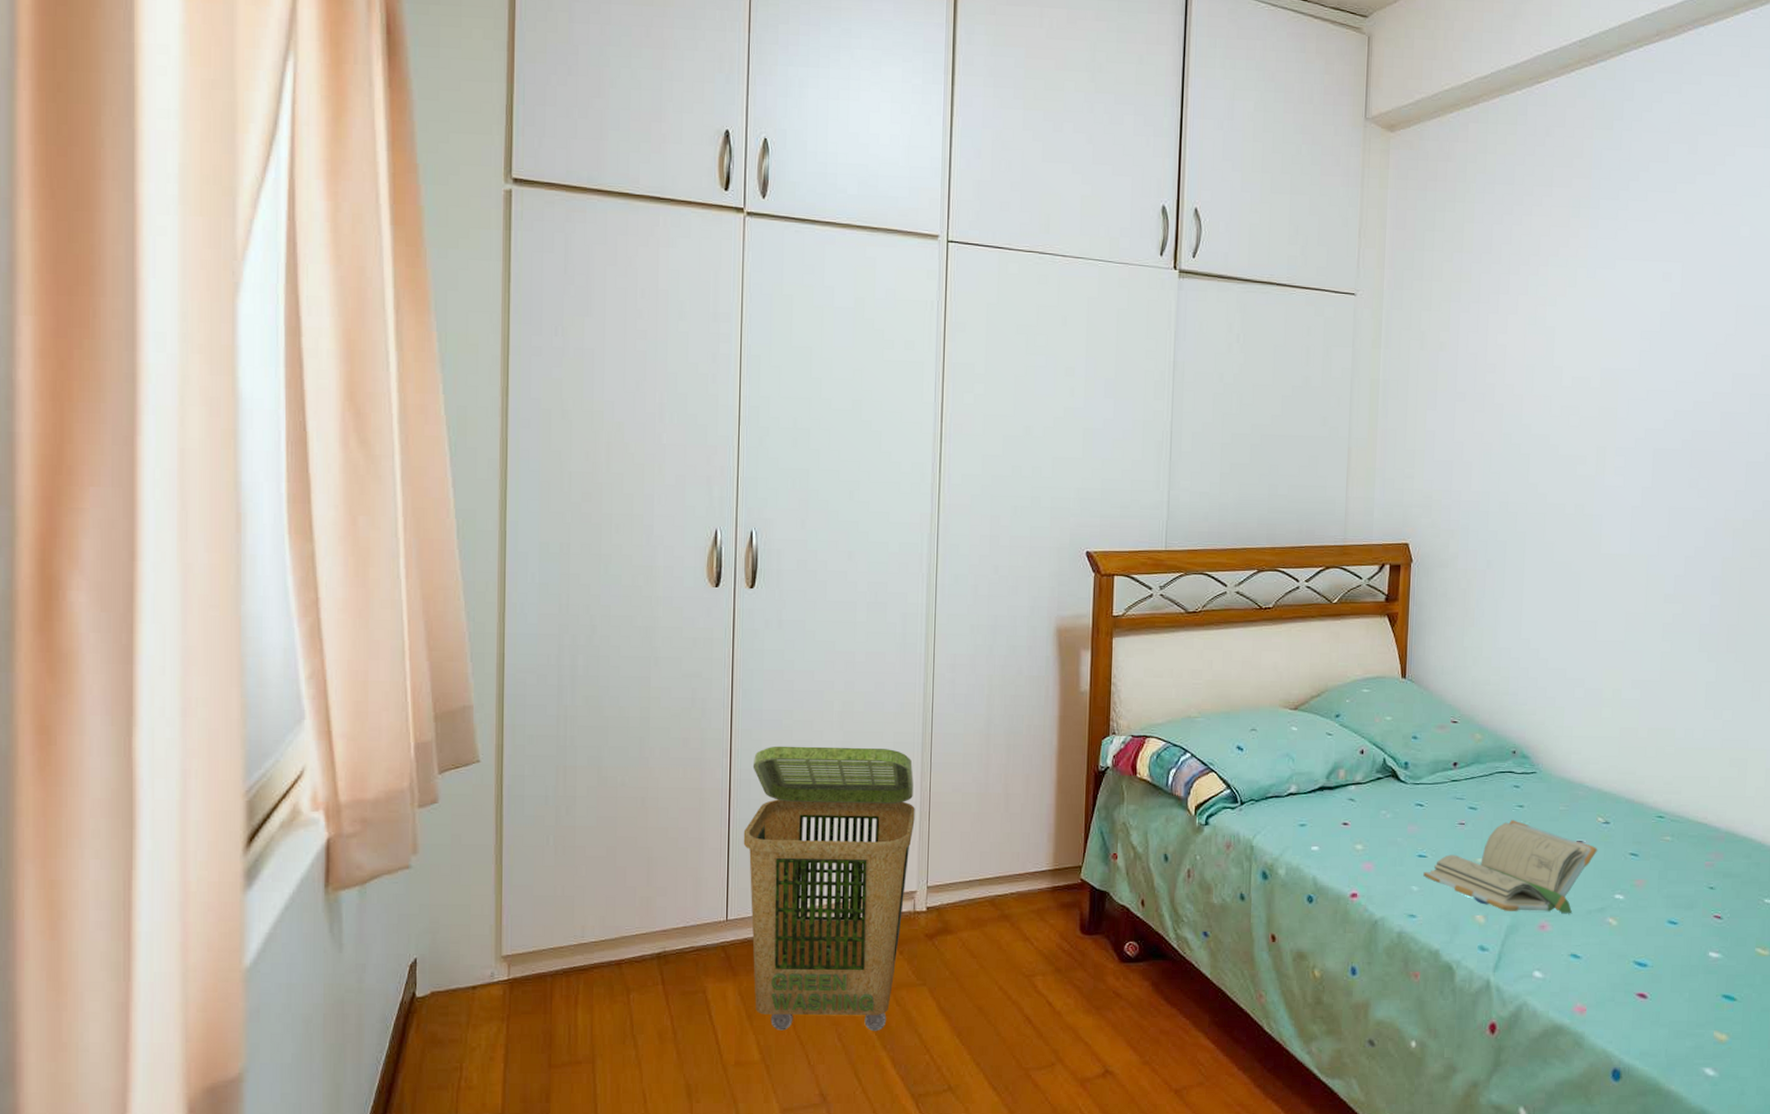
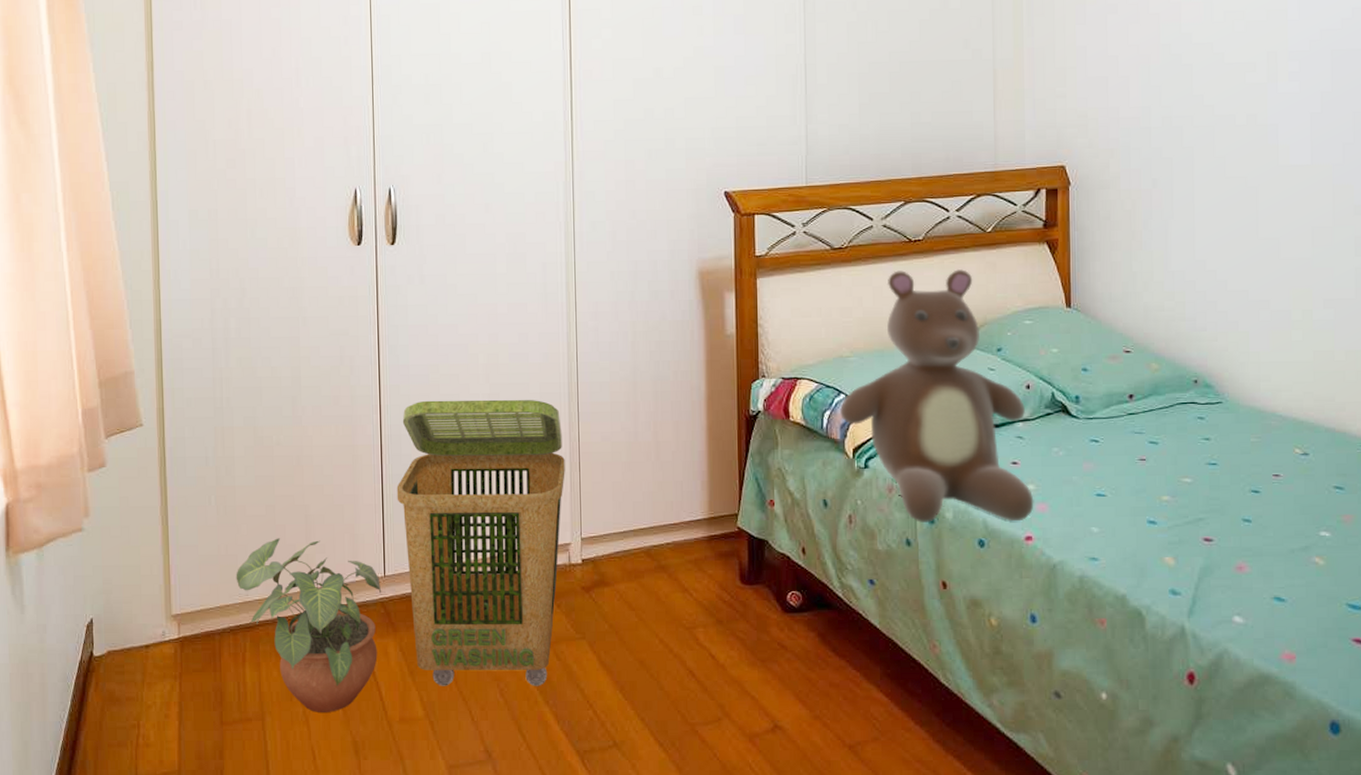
potted plant: none [572,880,723,1056] -> present [236,538,382,712]
teddy bear: none [1184,636,1361,879] -> present [839,269,1034,522]
book: present [1423,819,1598,913] -> none [1103,453,1298,553]

